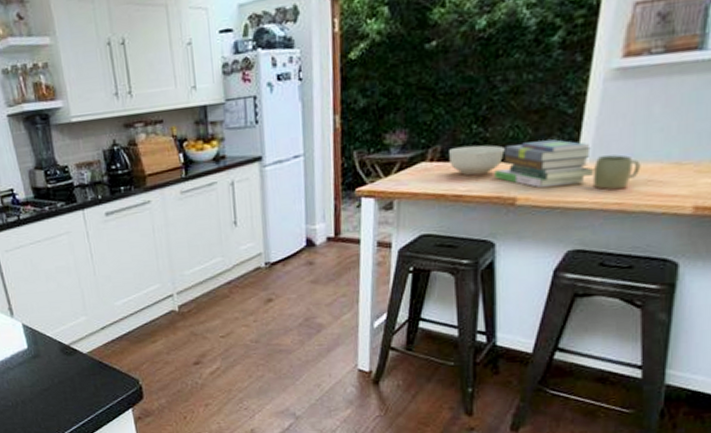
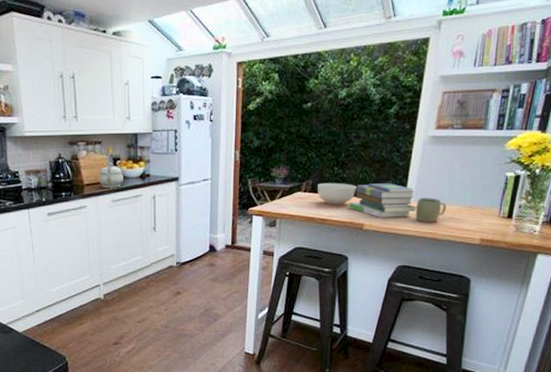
kettle: none [162,132,193,177] -> present [98,152,124,188]

